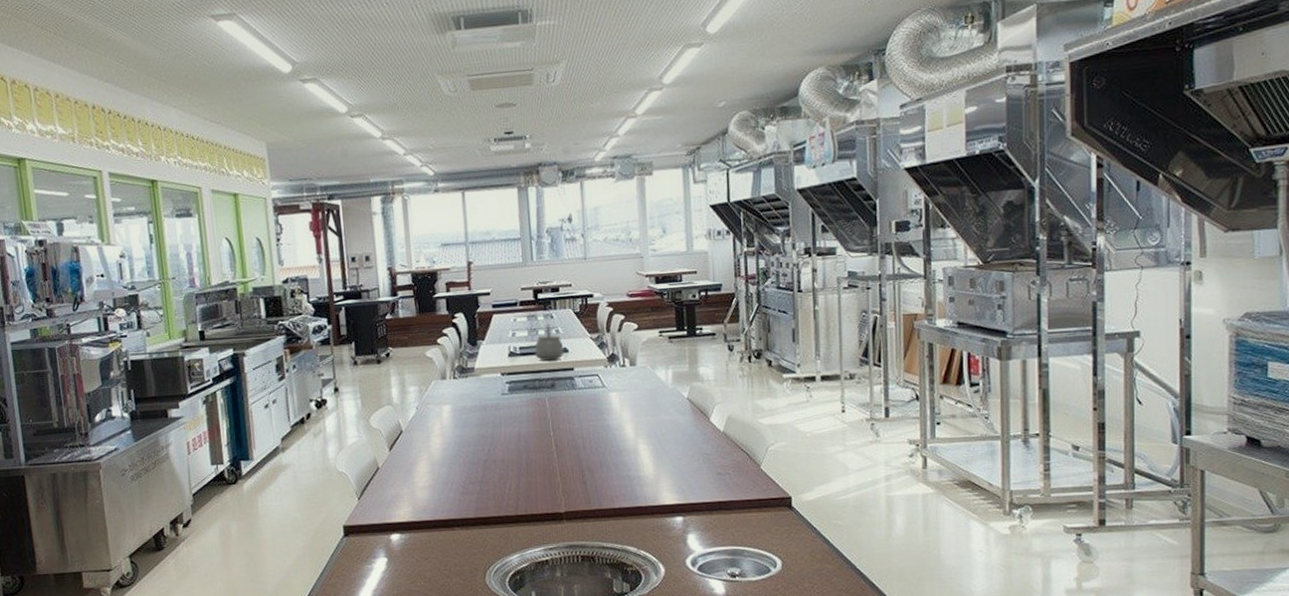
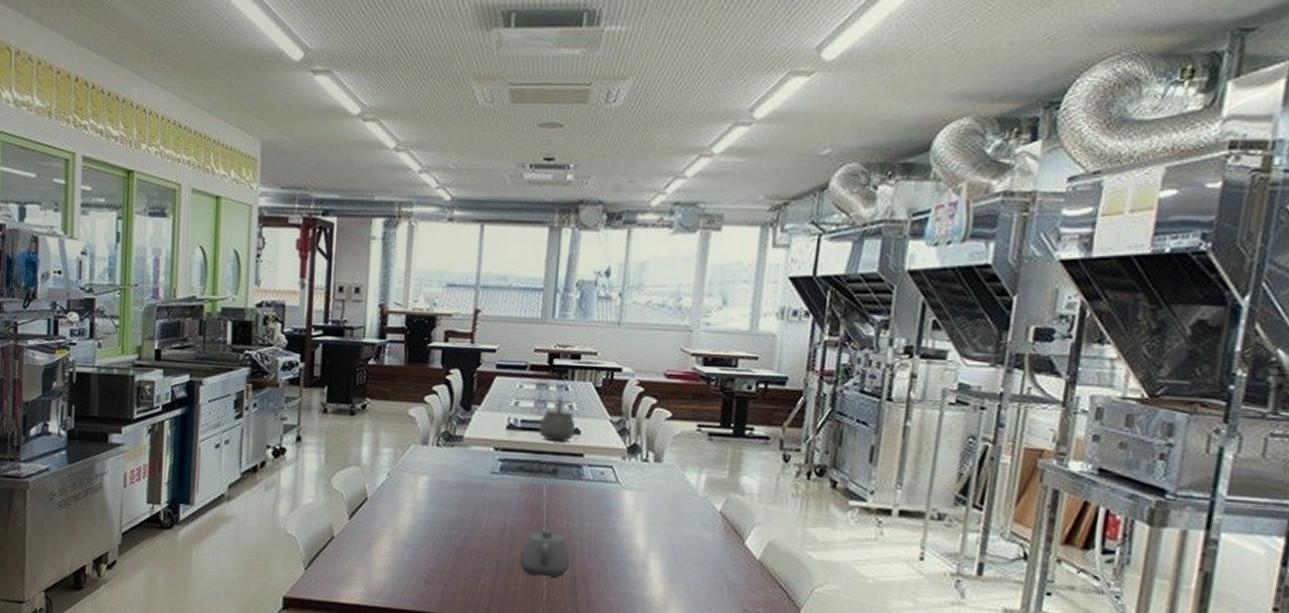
teapot: none [535,429,577,474] -> present [520,523,570,578]

